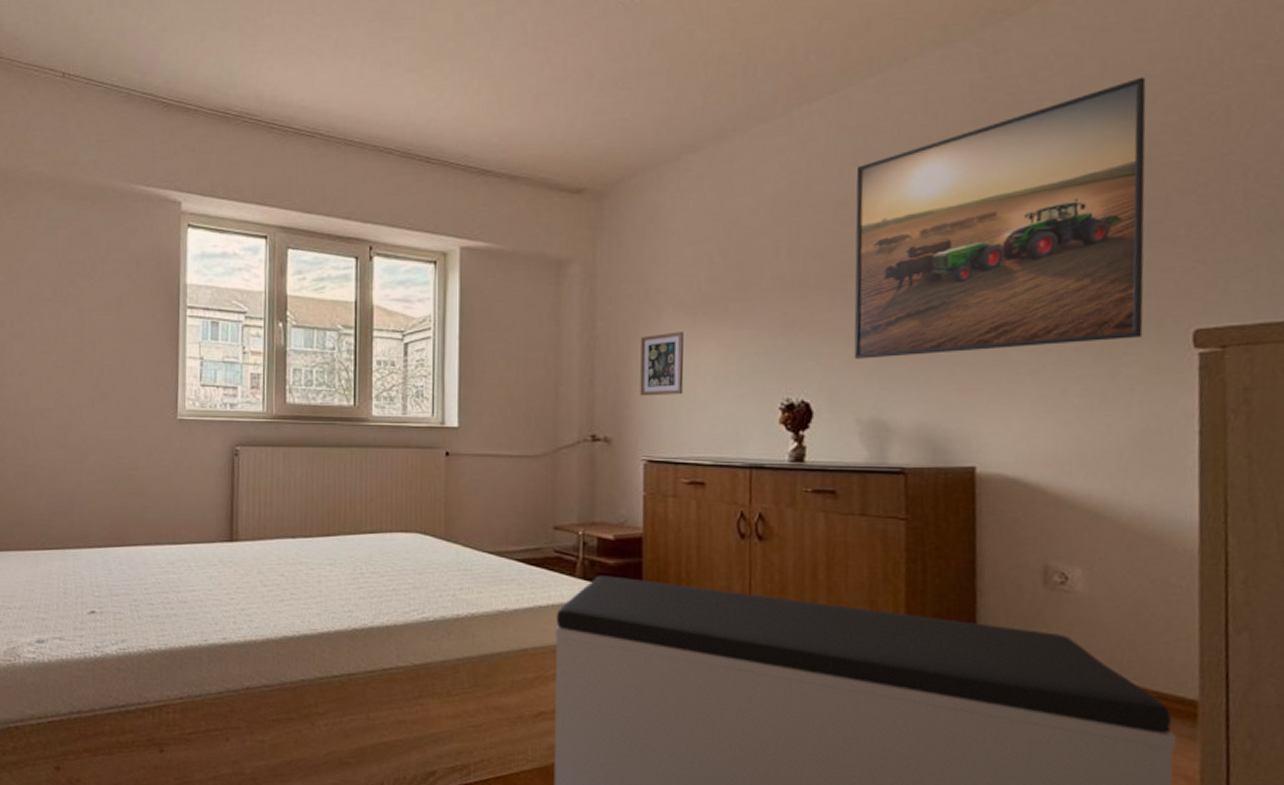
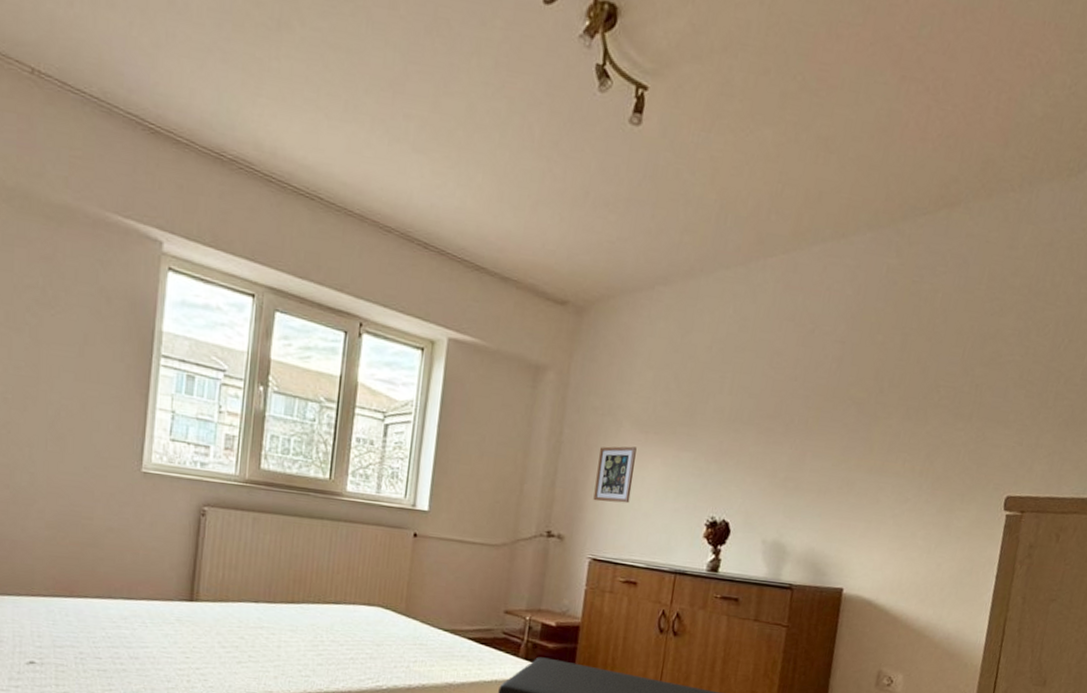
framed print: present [853,77,1146,359] -> none [768,286,1009,498]

